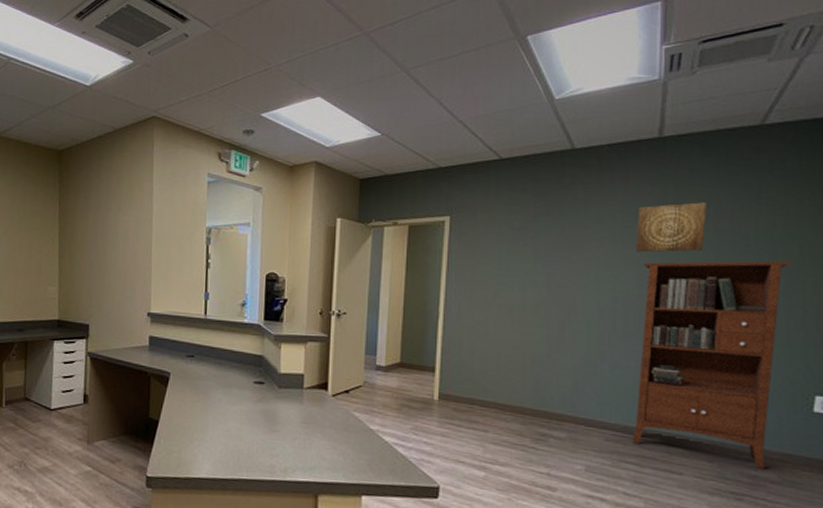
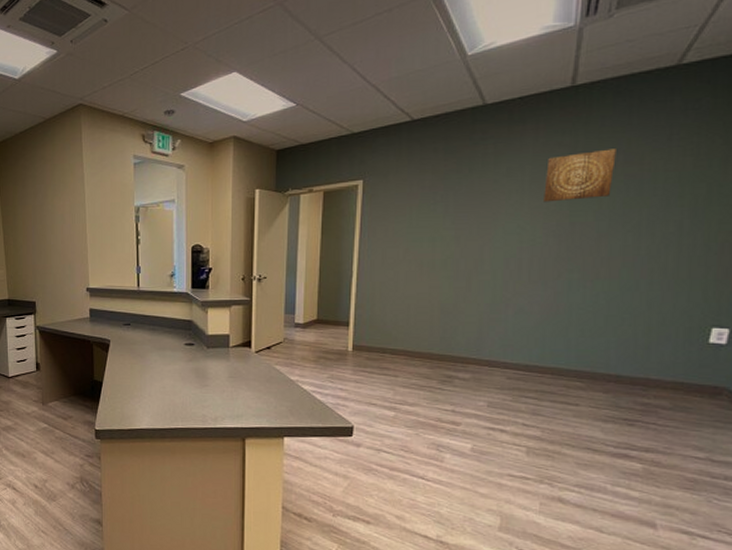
bookcase: present [631,261,793,469] -> none [532,201,700,397]

